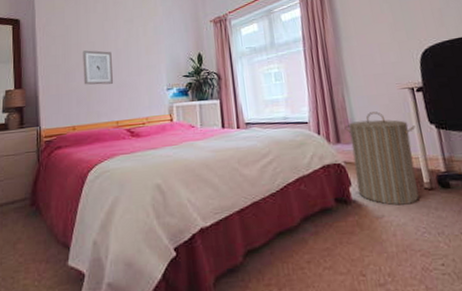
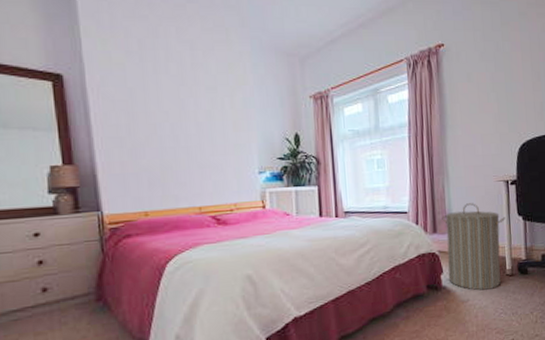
wall art: present [83,50,114,85] -> none [153,121,195,164]

